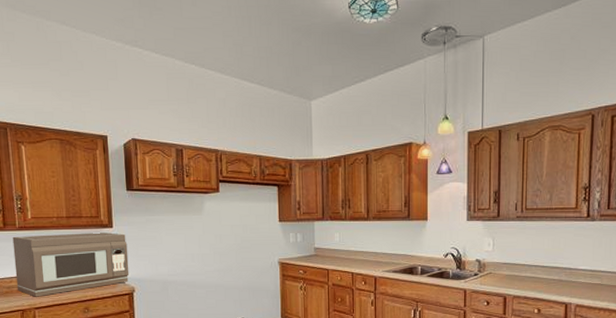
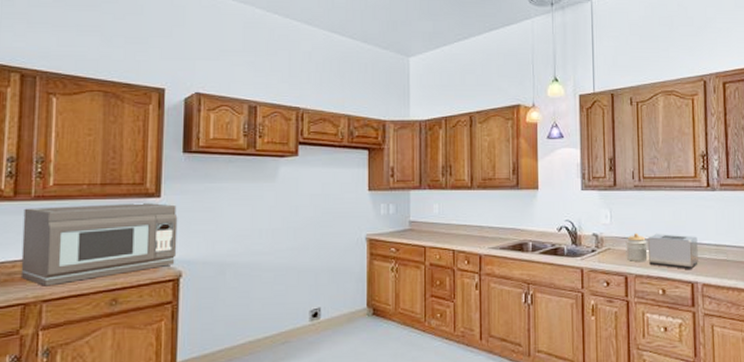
jar: none [506,259,526,284] -> present [626,233,648,261]
toaster: none [526,260,574,293] -> present [647,234,698,270]

